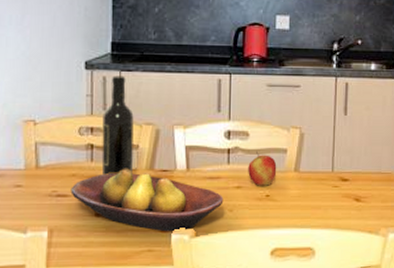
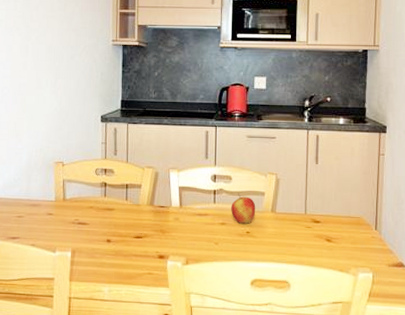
fruit bowl: present [70,169,224,232] -> none [89,204,210,259]
wine bottle: present [101,75,134,175] -> none [112,127,138,208]

